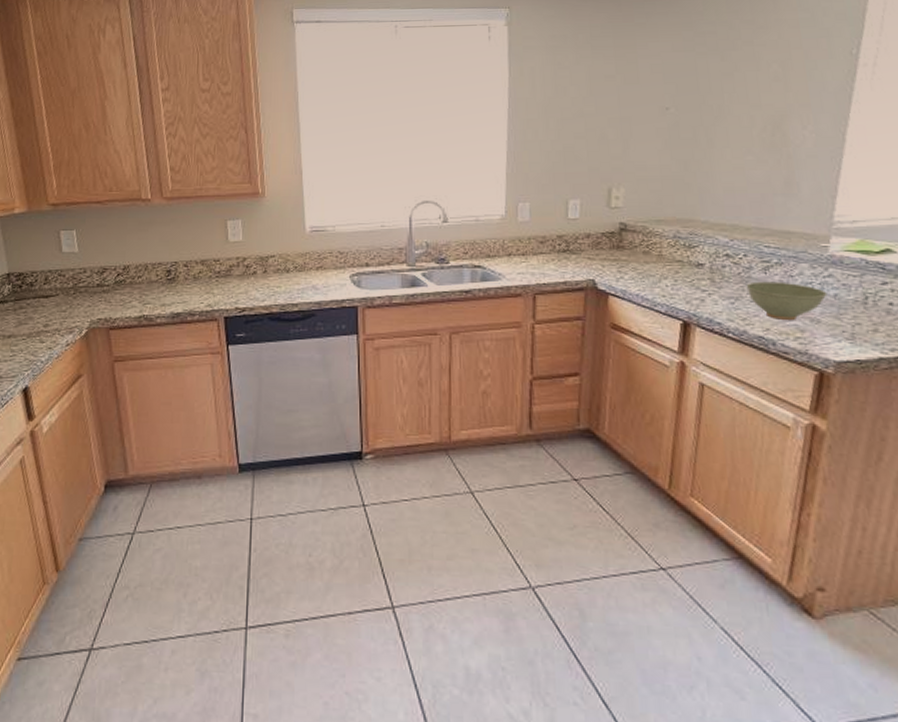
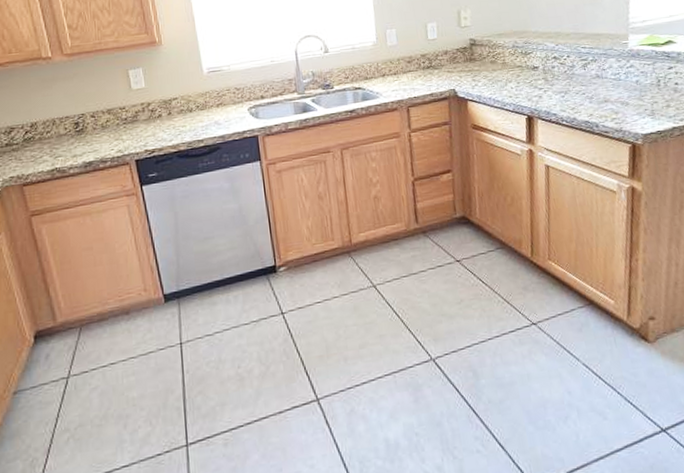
bowl: present [746,281,828,320] -> none [571,75,631,106]

